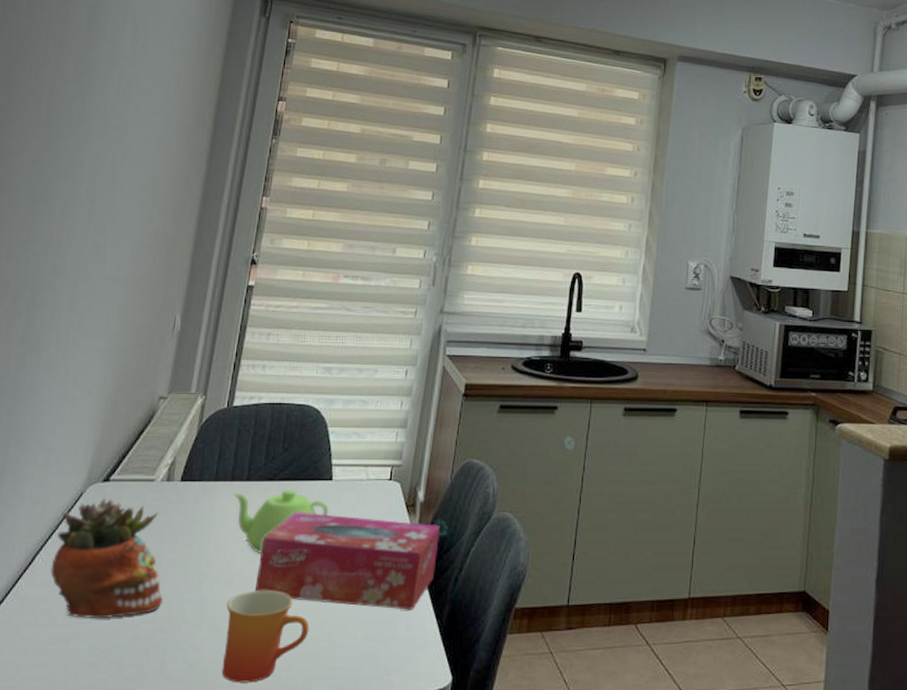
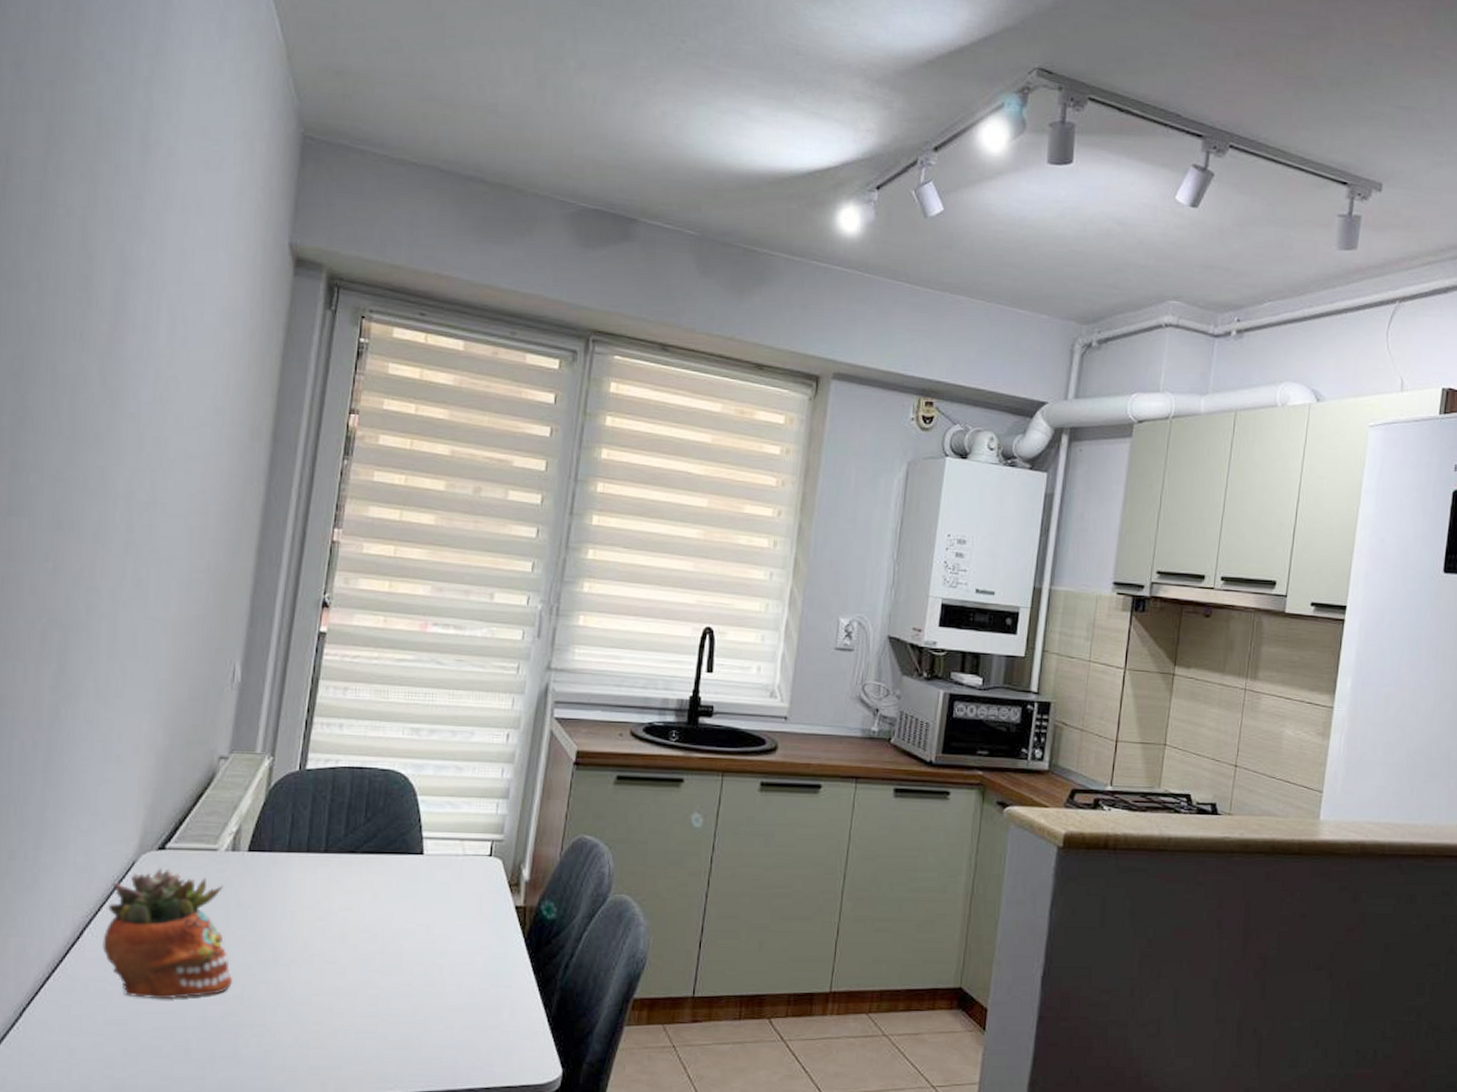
mug: present [221,590,309,683] -> none [302,973,400,1071]
teapot: present [233,489,329,553] -> none [309,862,420,933]
tissue box: present [254,512,441,610] -> none [337,888,549,998]

